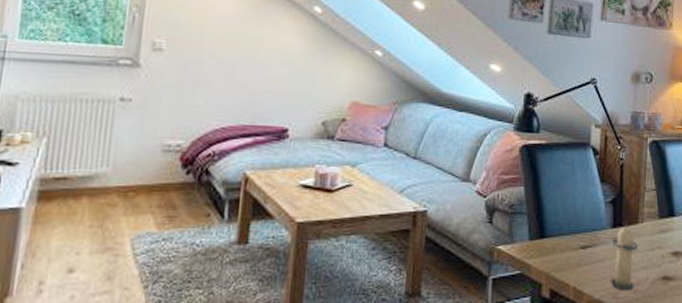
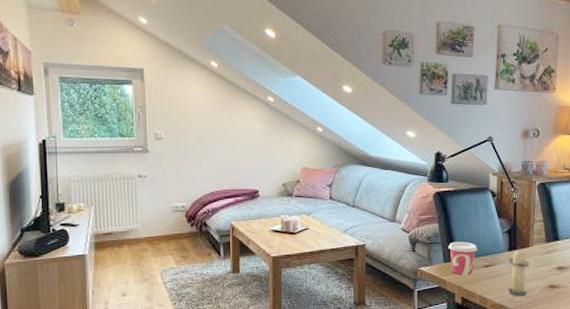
cup: none [535,213,573,259] -> present [448,242,477,275]

